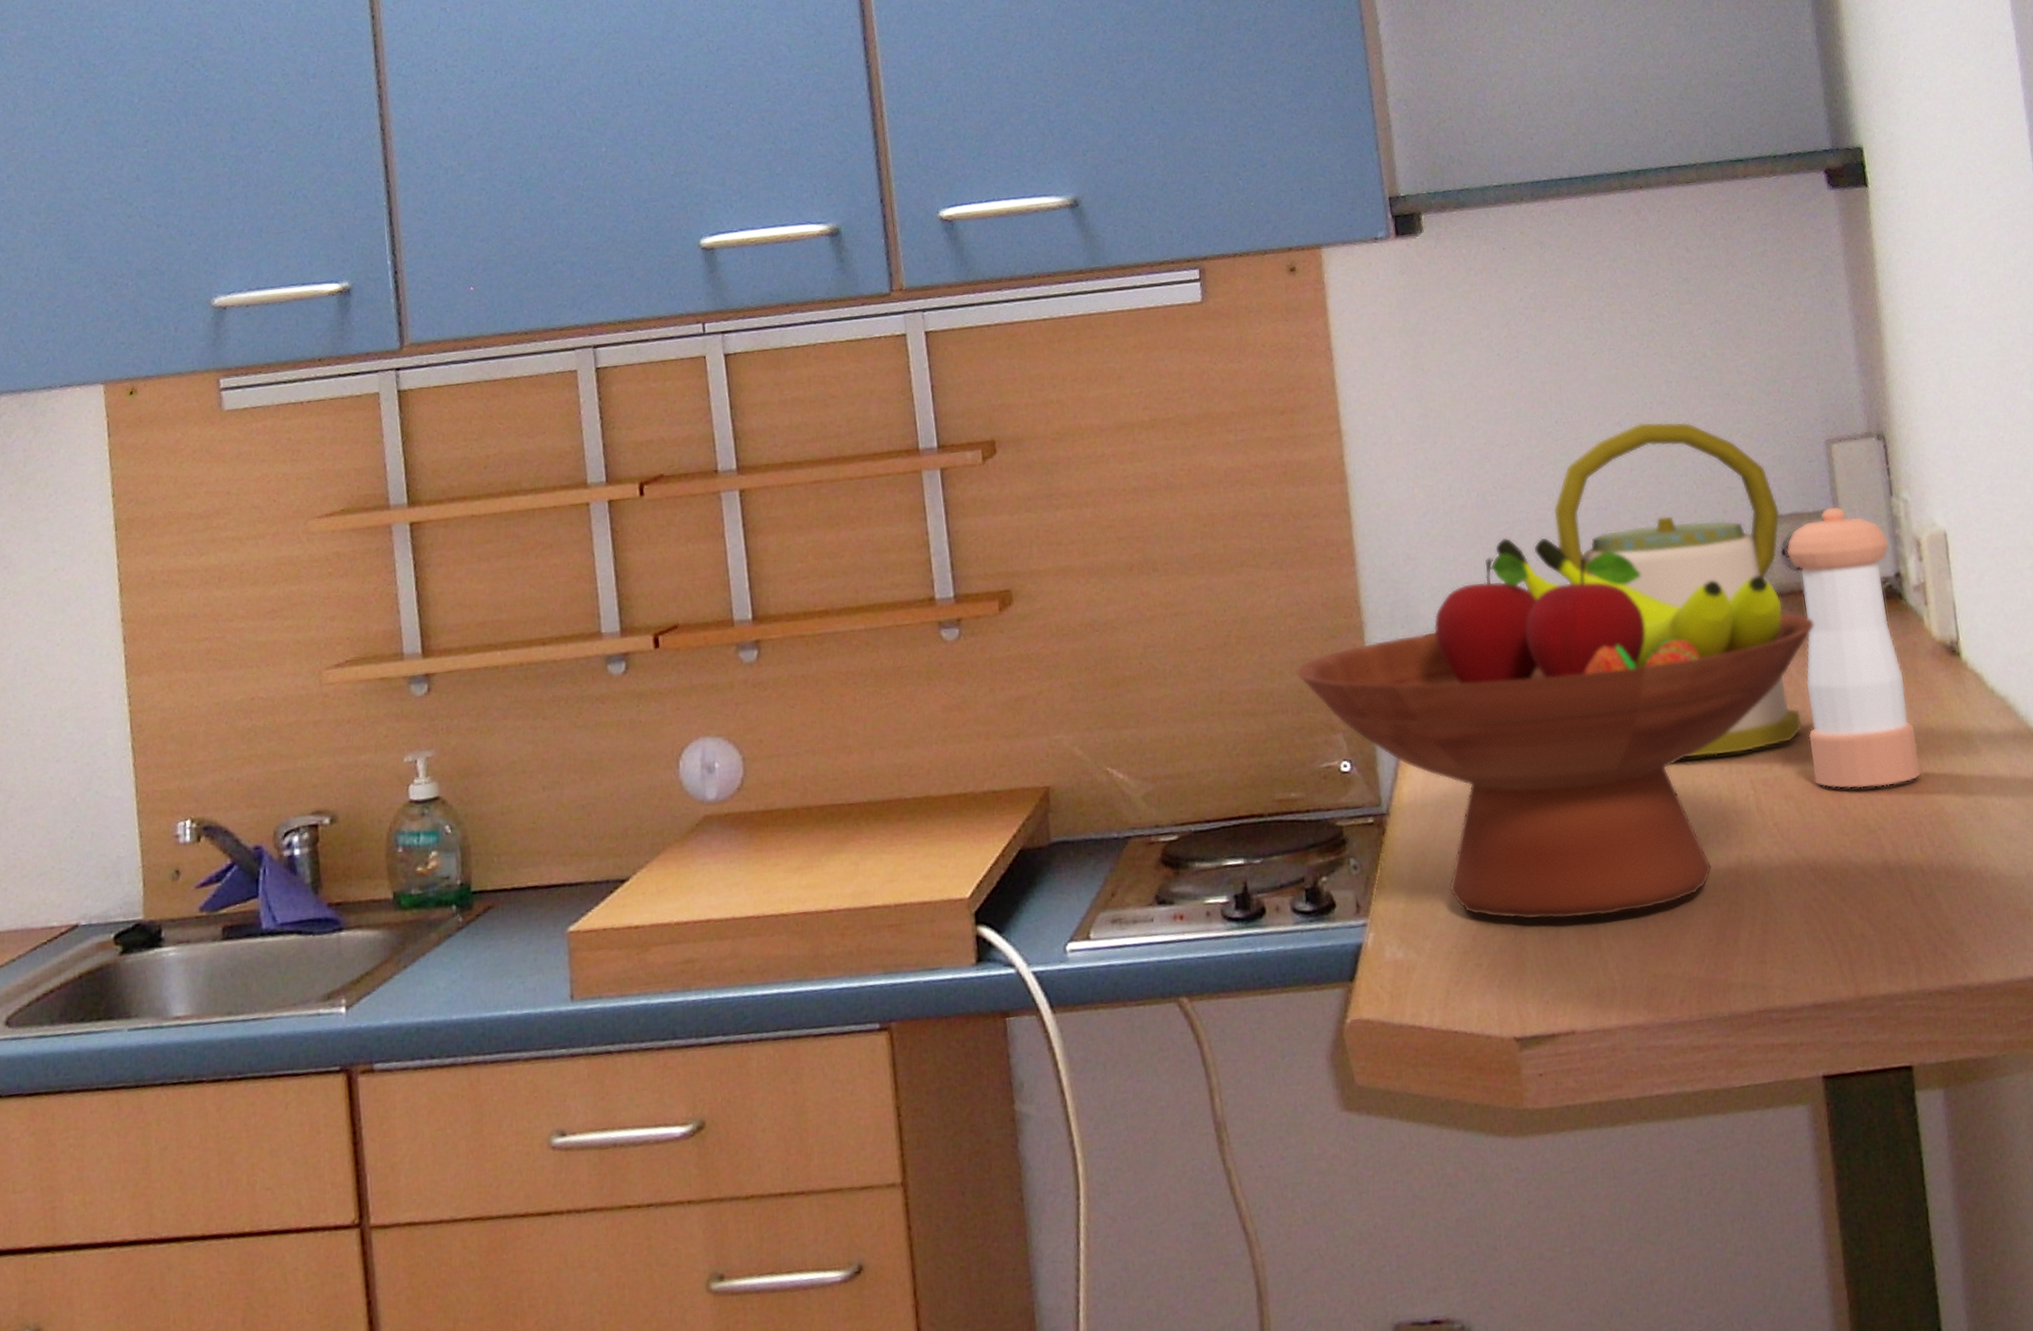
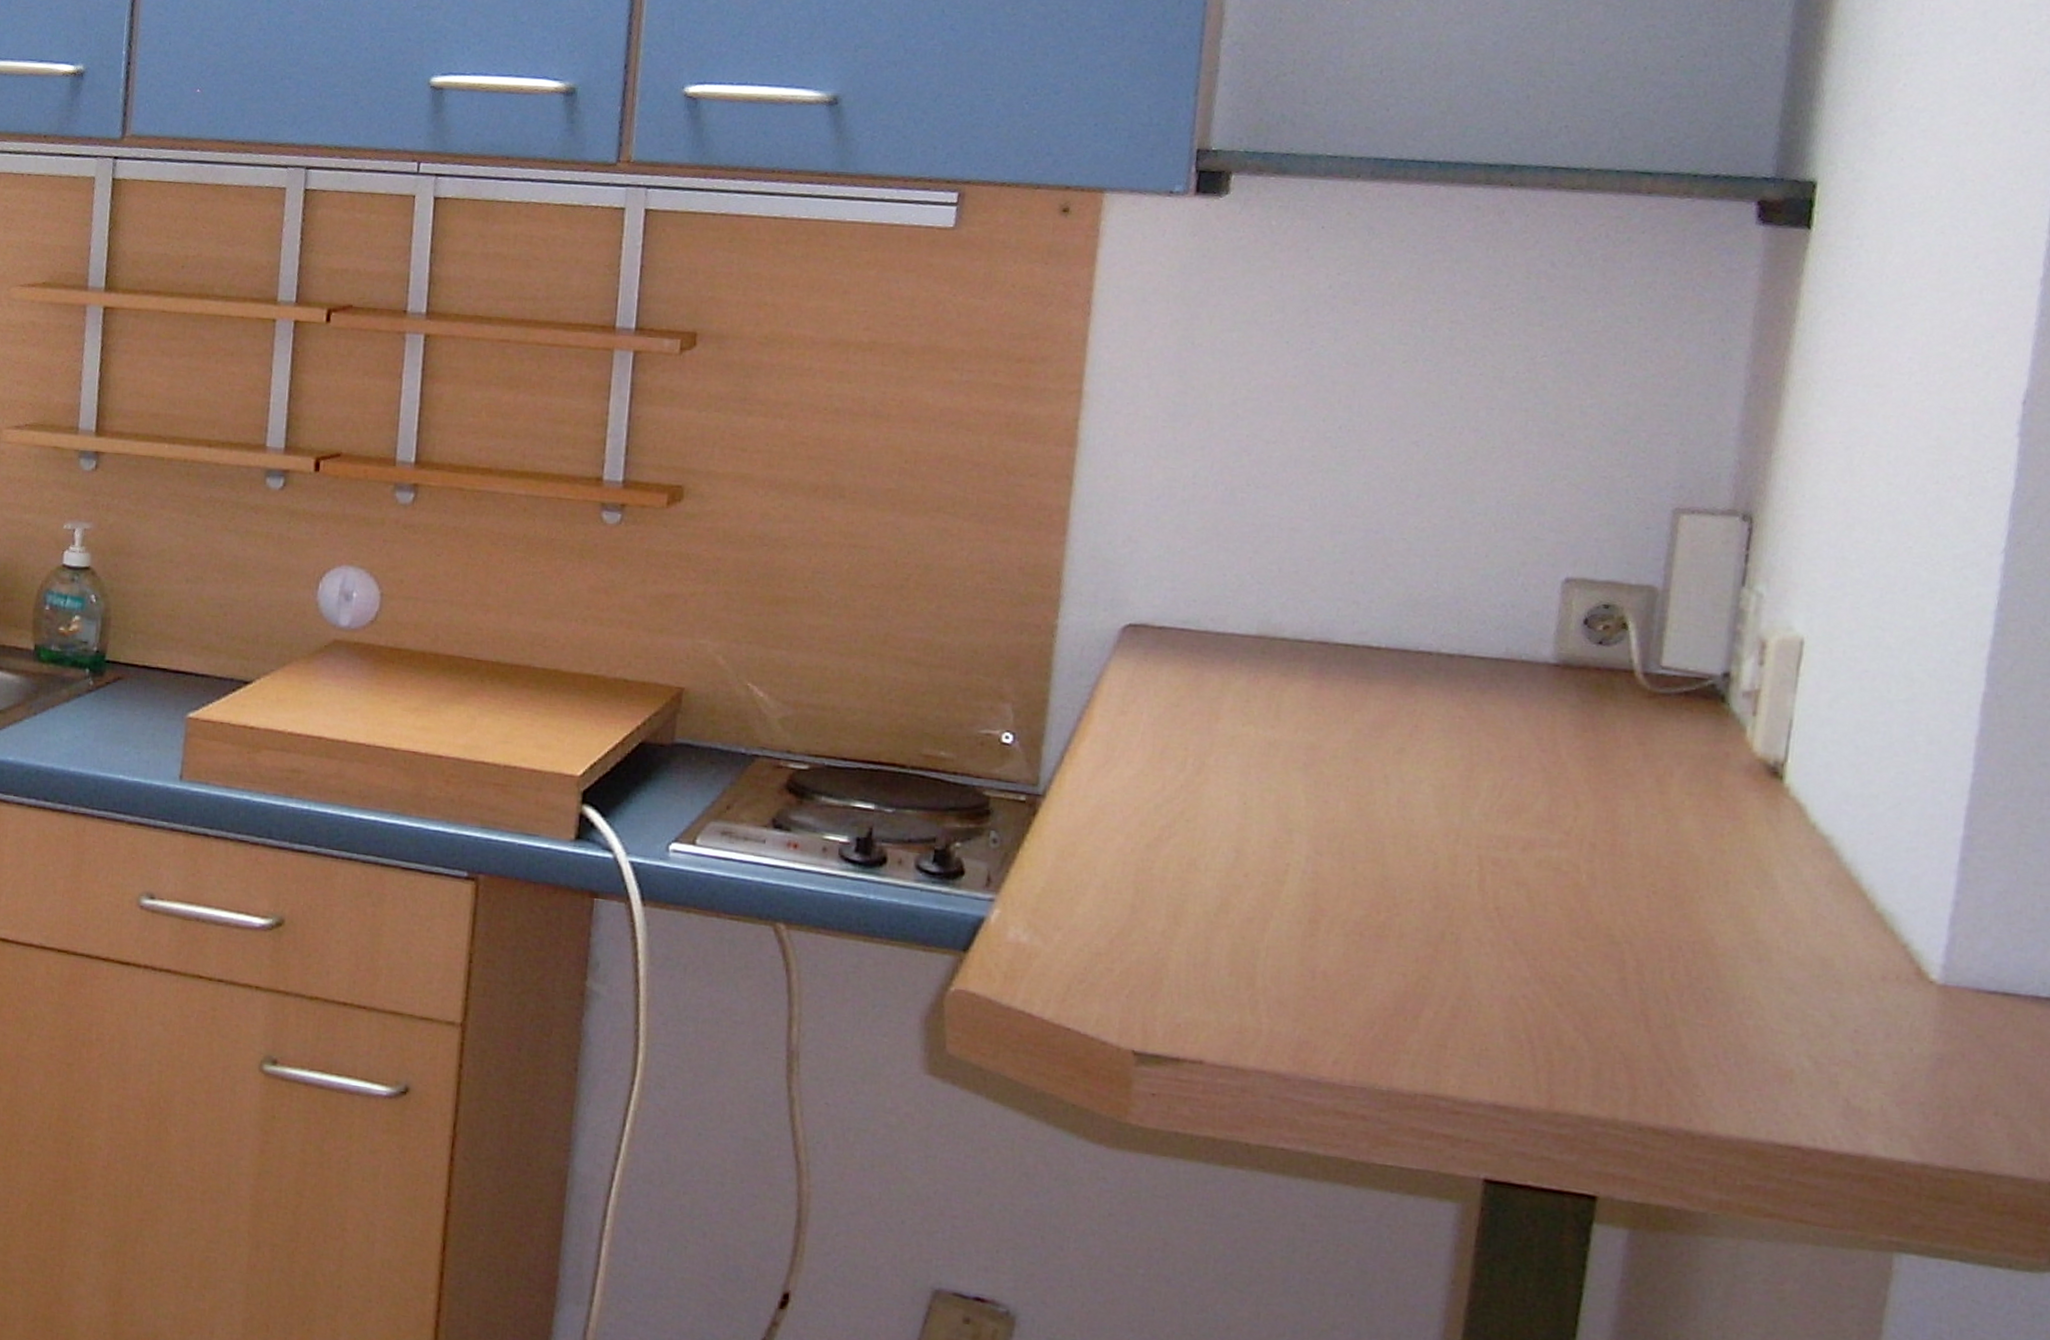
fruit bowl: present [1296,537,1814,920] -> none [974,539,1604,961]
kettle: present [1553,422,1802,760] -> none [1307,446,1594,827]
pepper shaker: present [1786,506,1921,789] -> none [1557,582,1726,902]

